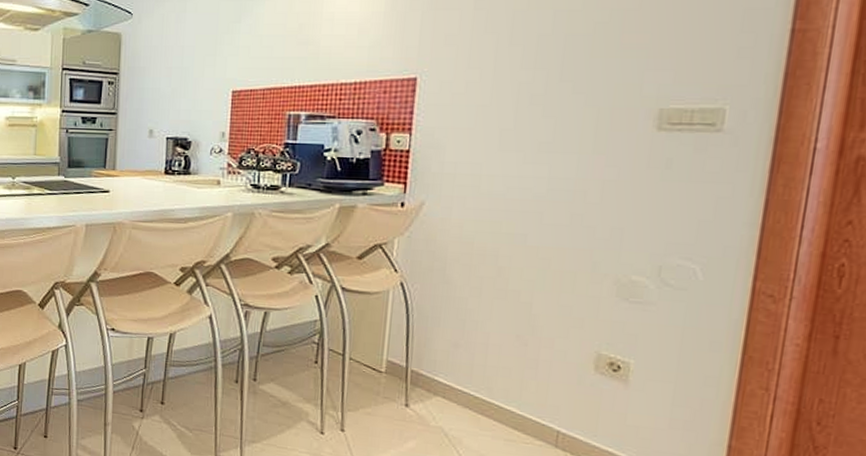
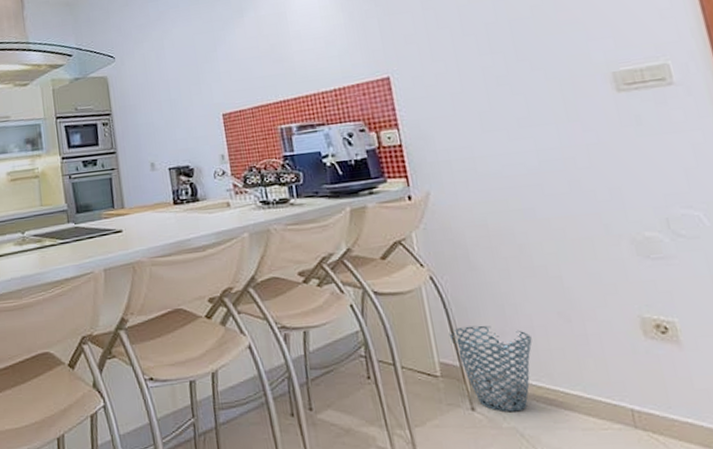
waste basket: none [403,333,483,415] -> present [449,325,533,412]

